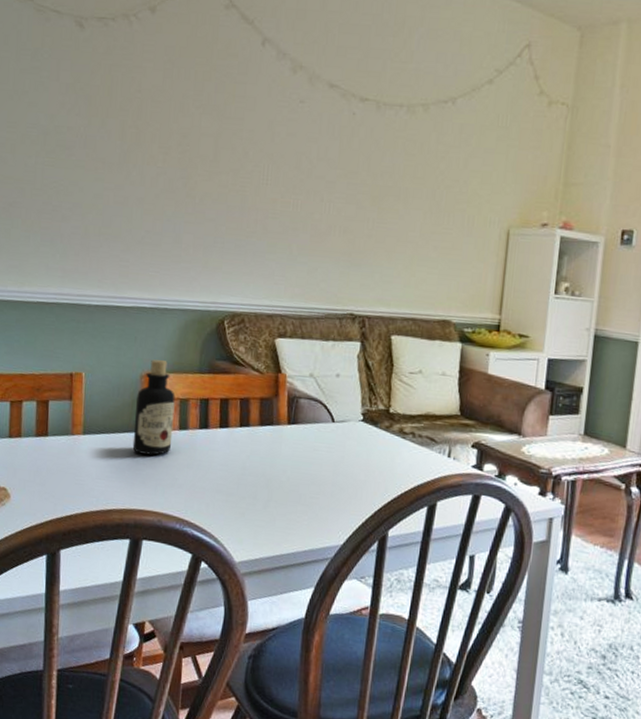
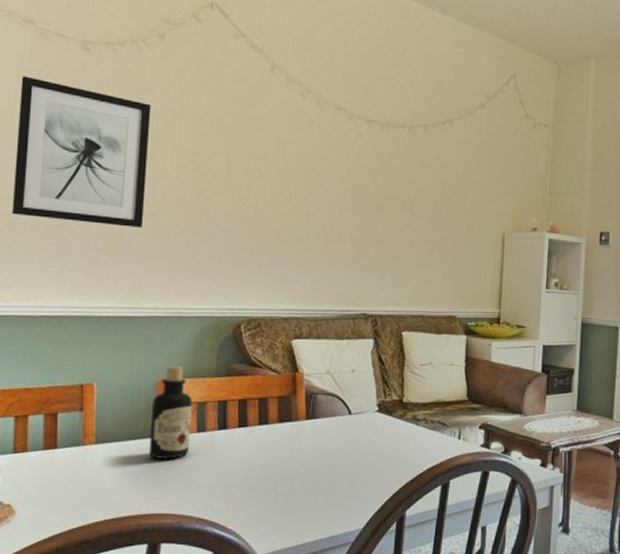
wall art: none [9,55,142,214] -> present [11,76,152,228]

